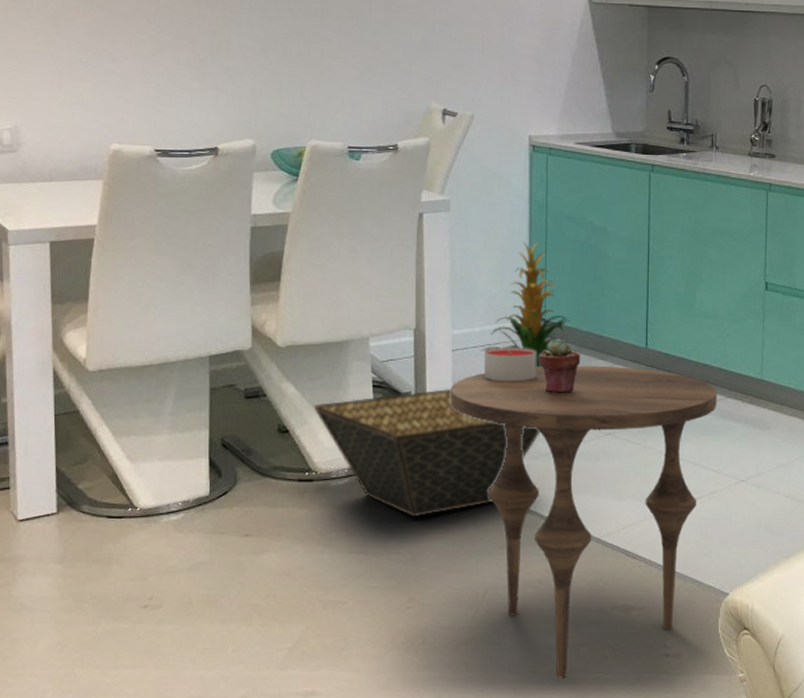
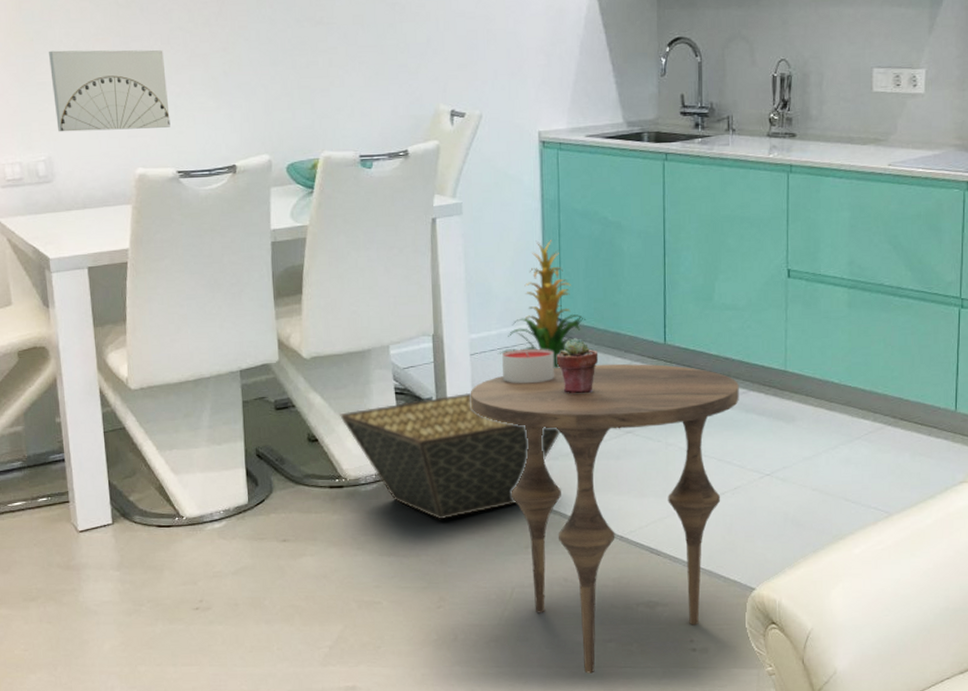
wall art: none [24,19,151,105] -> present [49,49,171,132]

